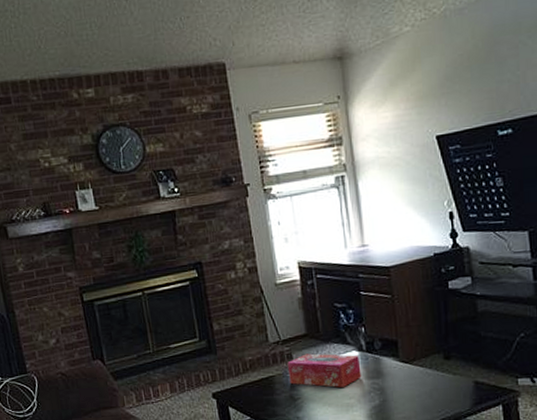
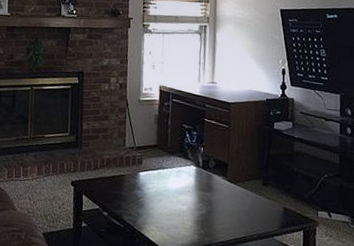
tissue box: present [287,353,362,388] -> none [136,161,196,194]

